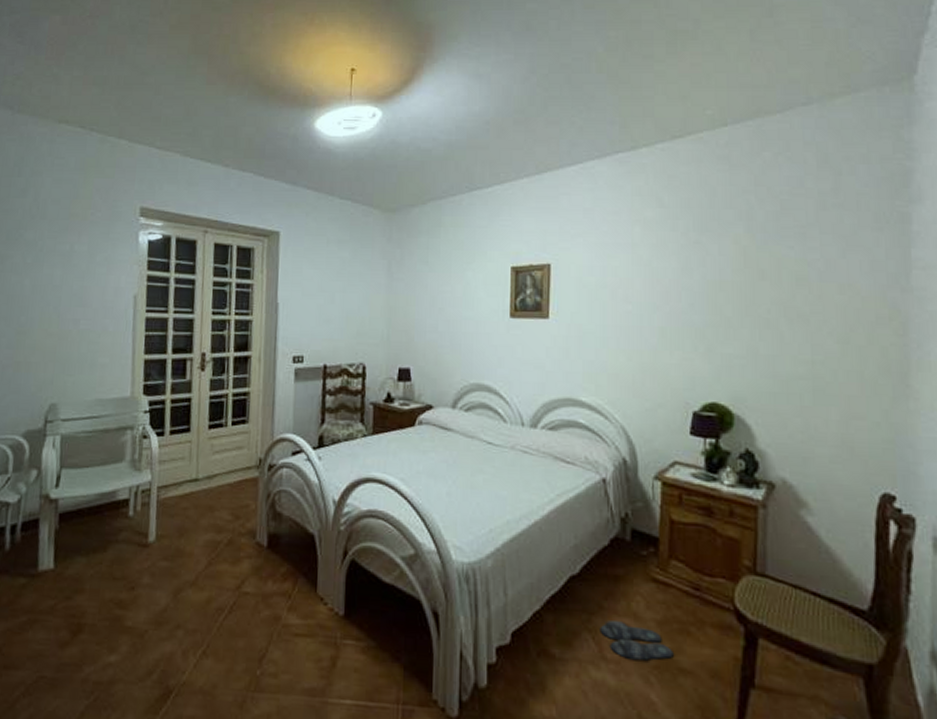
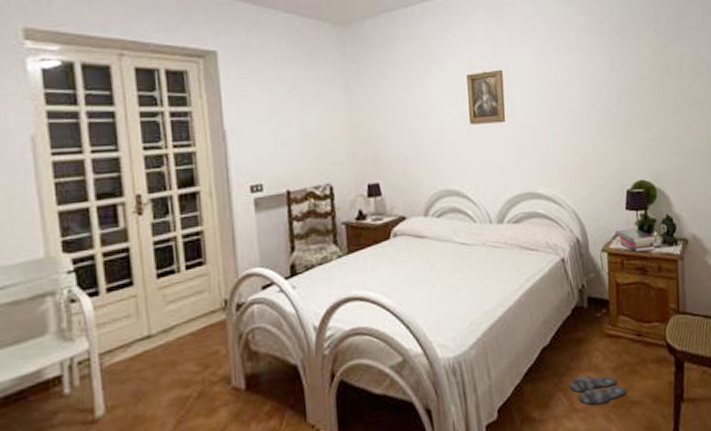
books: none [673,456,728,489] -> present [614,228,656,253]

